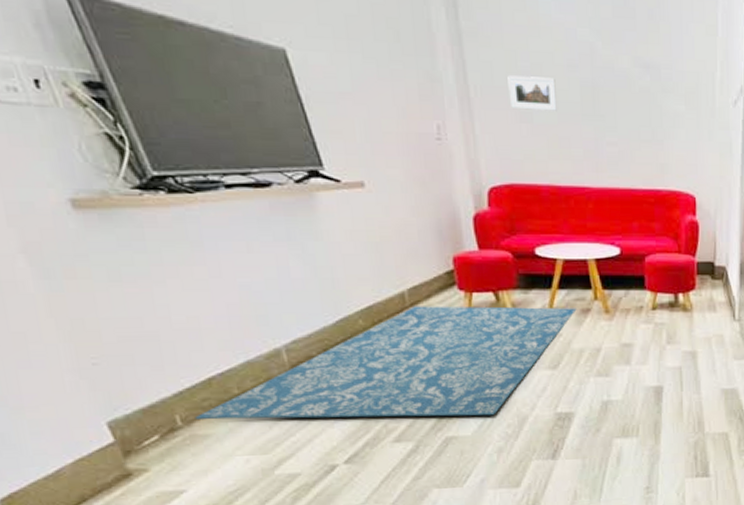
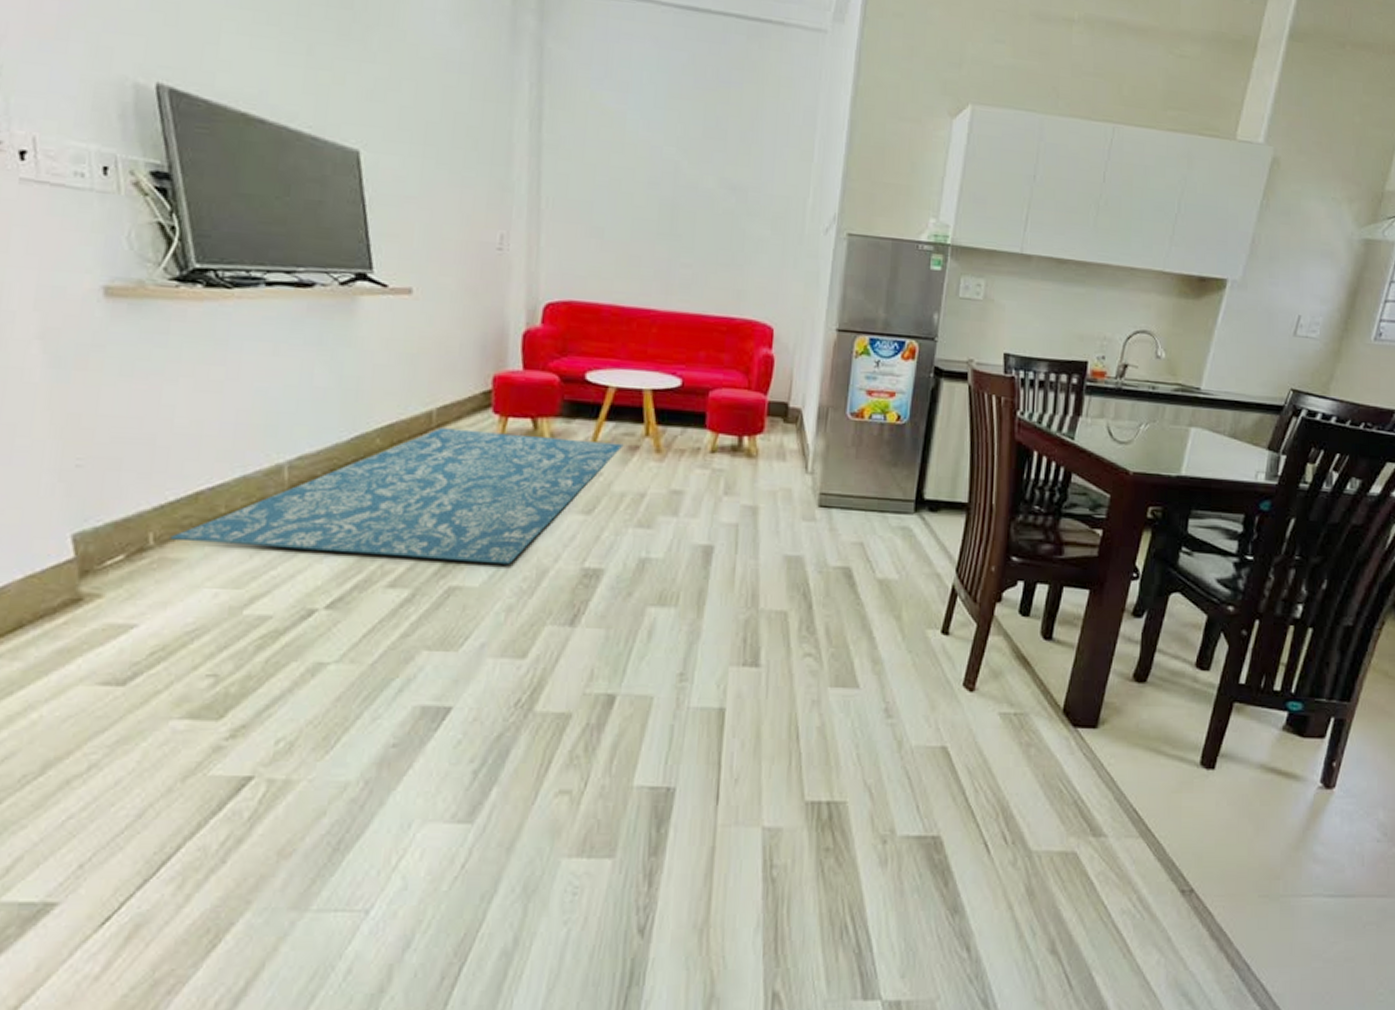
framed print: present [507,75,557,111] -> none [582,189,634,228]

